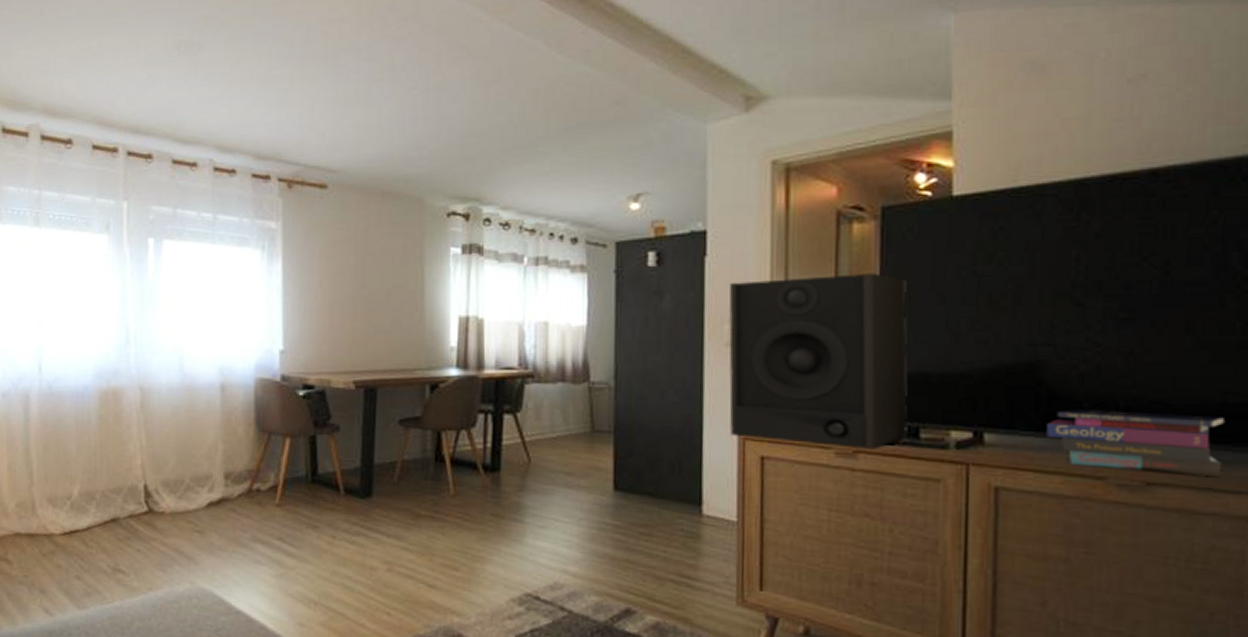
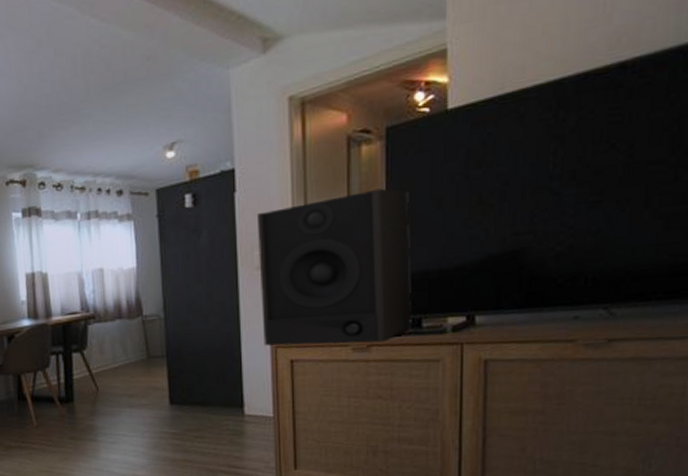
books: present [1046,409,1224,478] -> none [527,276,674,334]

